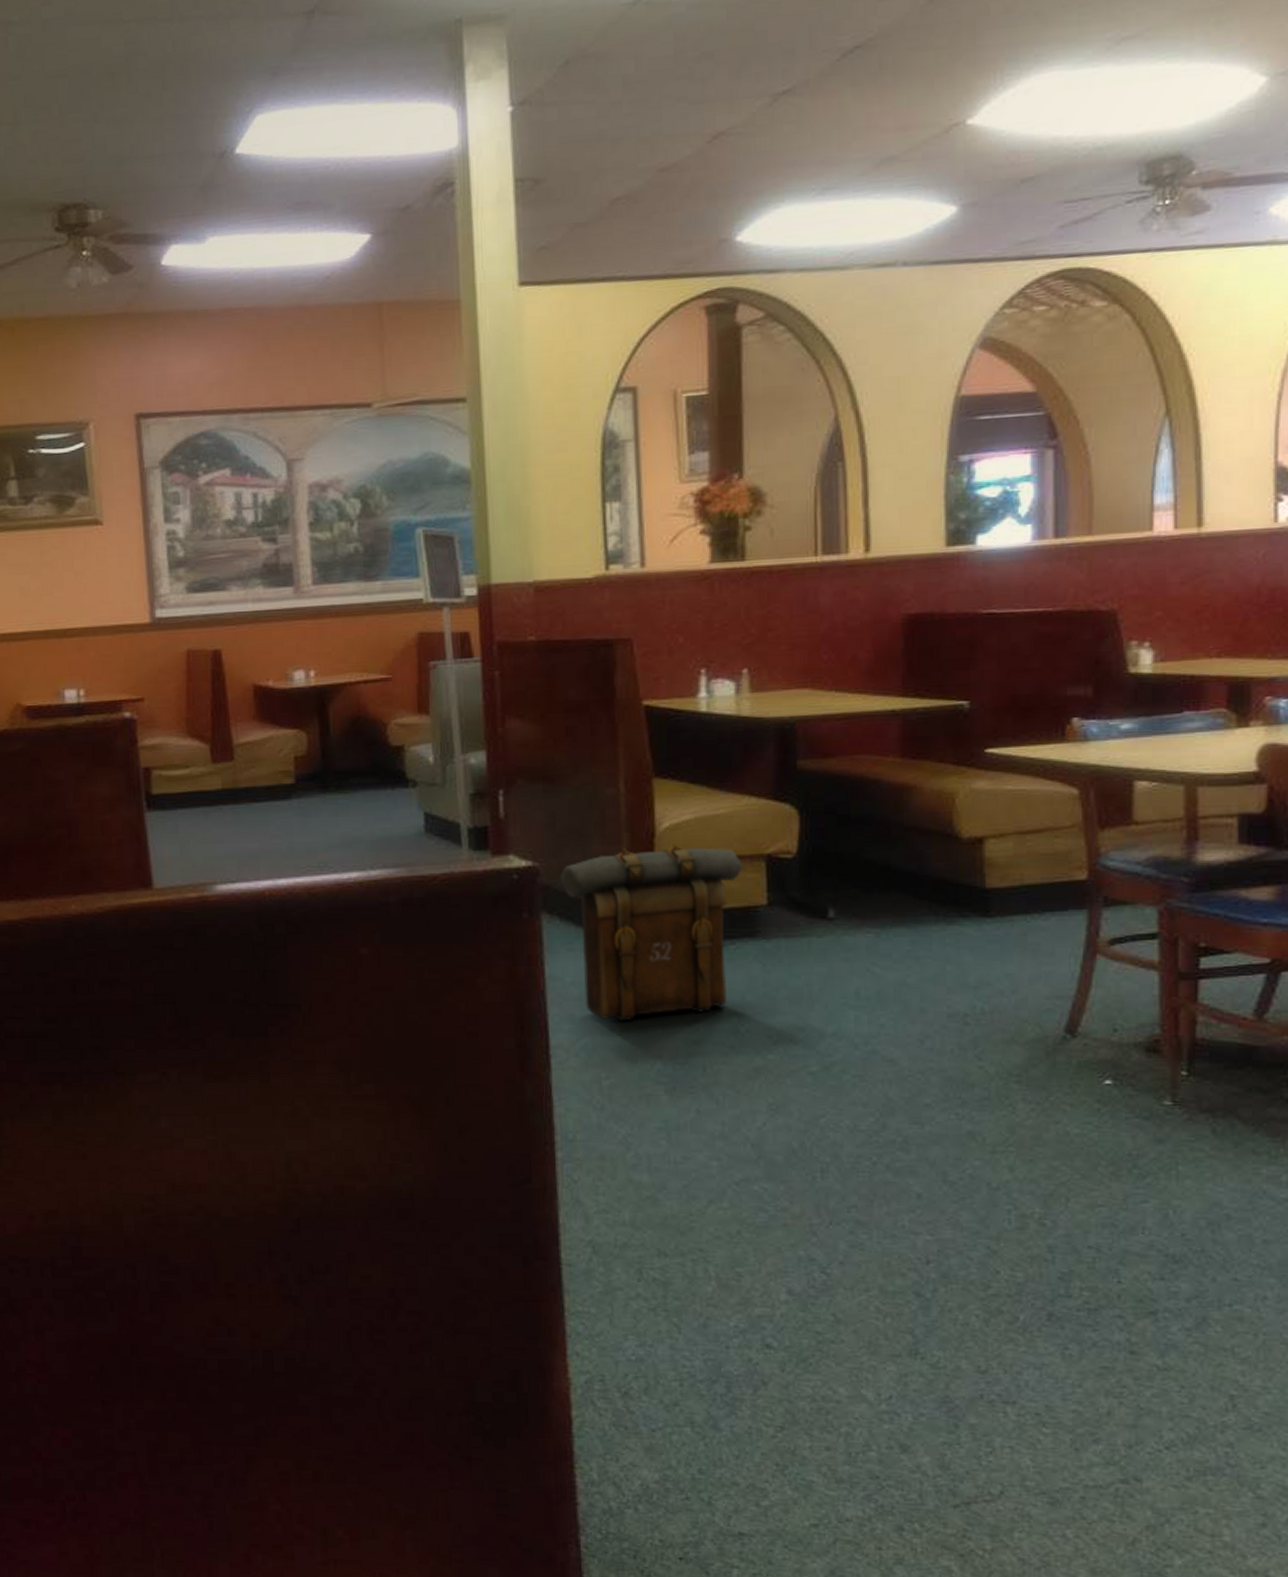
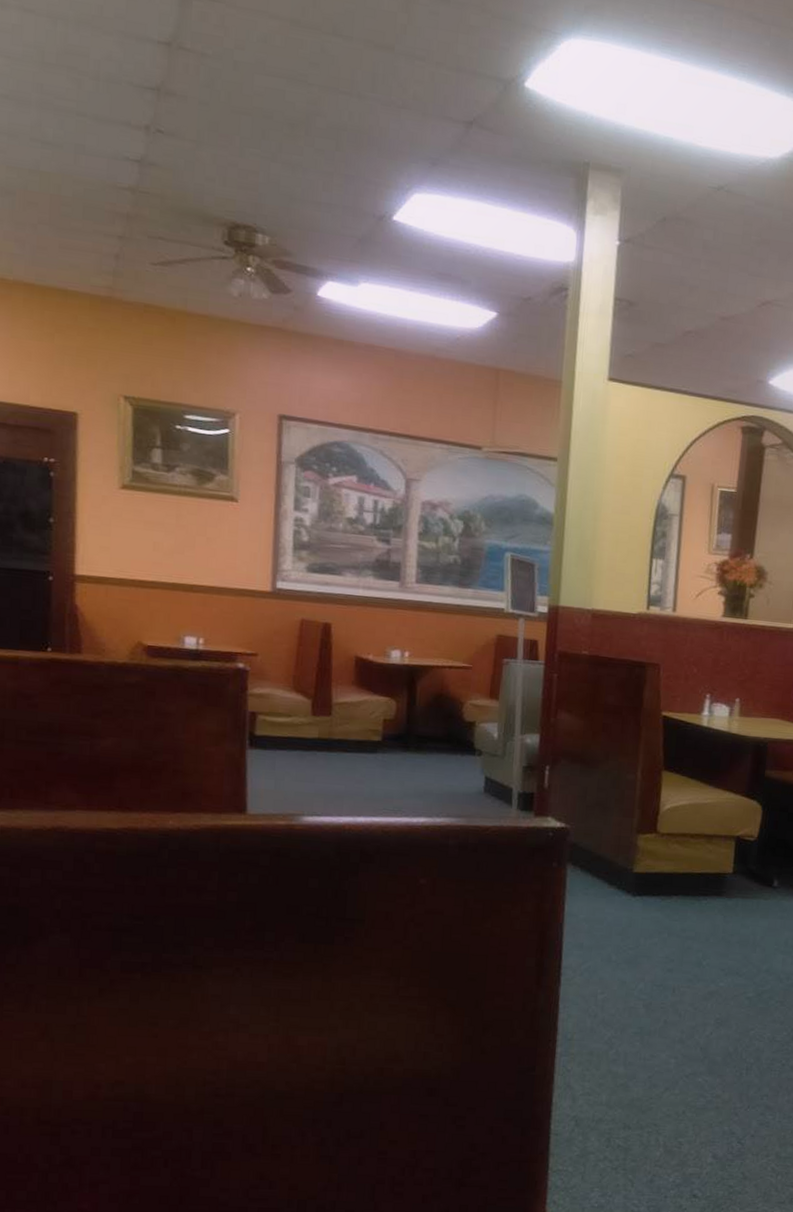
backpack: present [559,844,744,1022] -> none [584,821,719,952]

